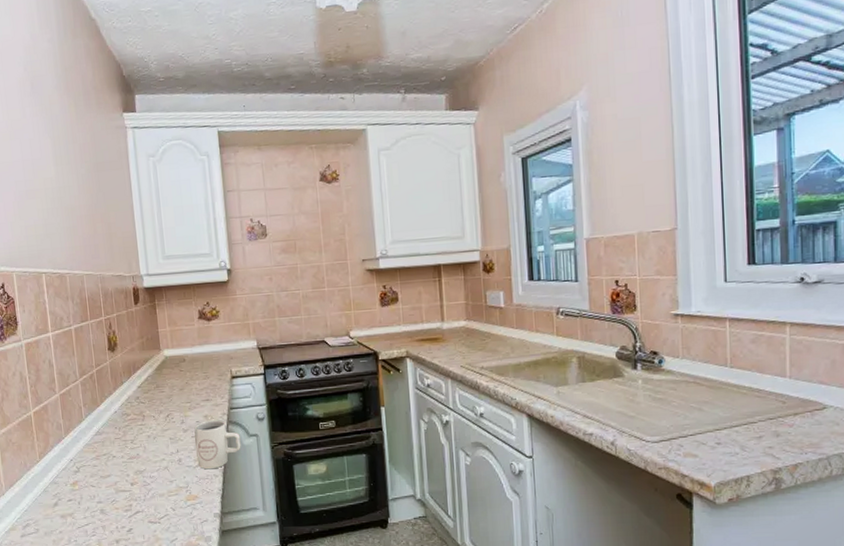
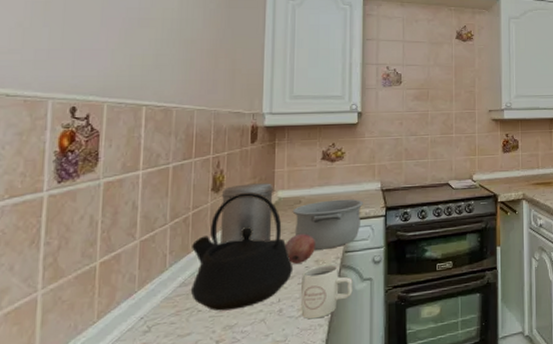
kettle: none [100,351,186,458] -> present [190,192,294,311]
canister: none [116,342,164,399] -> present [220,183,274,244]
fruit: none [177,390,203,418] -> present [286,234,315,264]
cooking pot: none [178,357,243,406] -> present [292,199,364,250]

